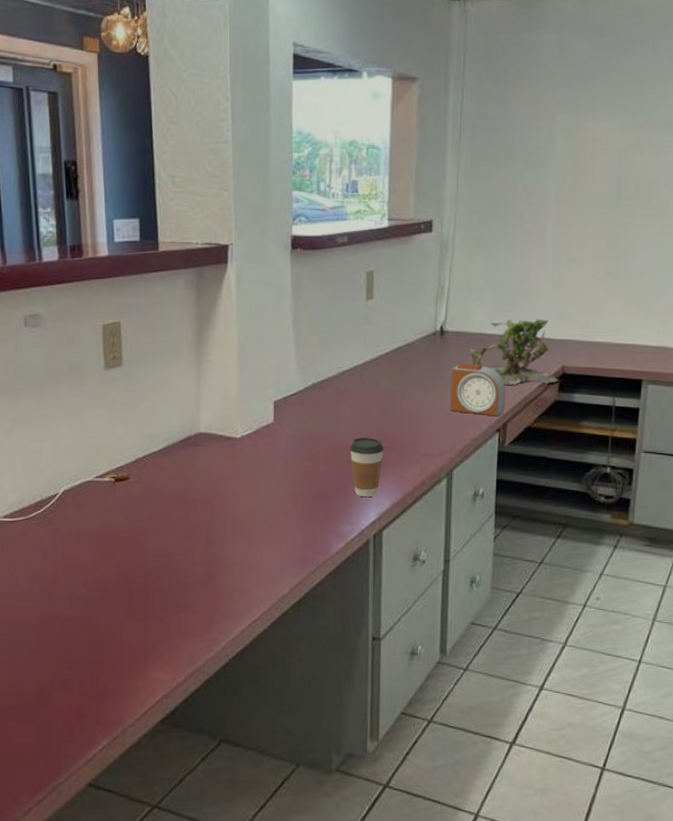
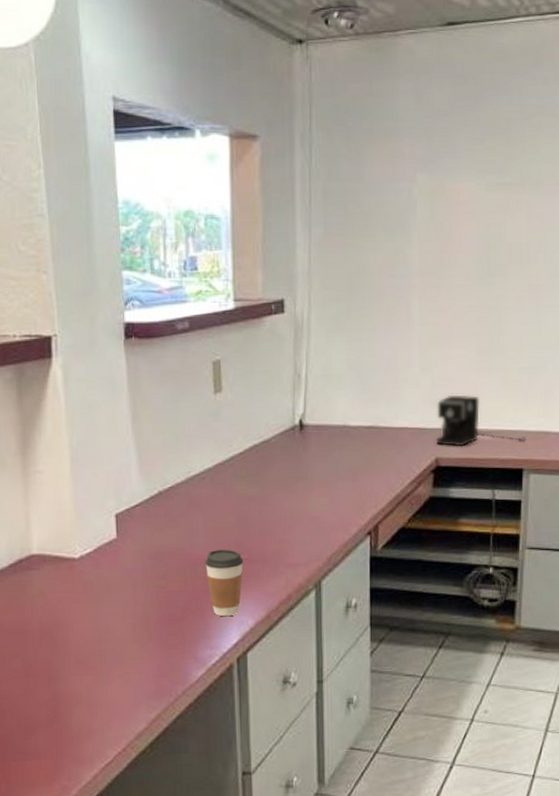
alarm clock: present [450,363,505,417] -> none [314,460,375,518]
plant: present [470,319,562,385] -> none [333,407,437,482]
coffee maker: none [563,310,646,357] -> present [436,394,526,447]

